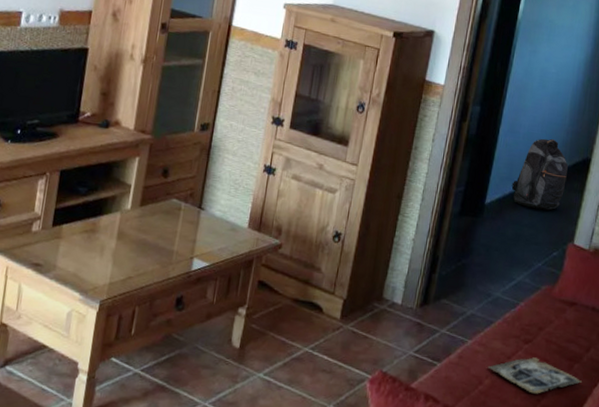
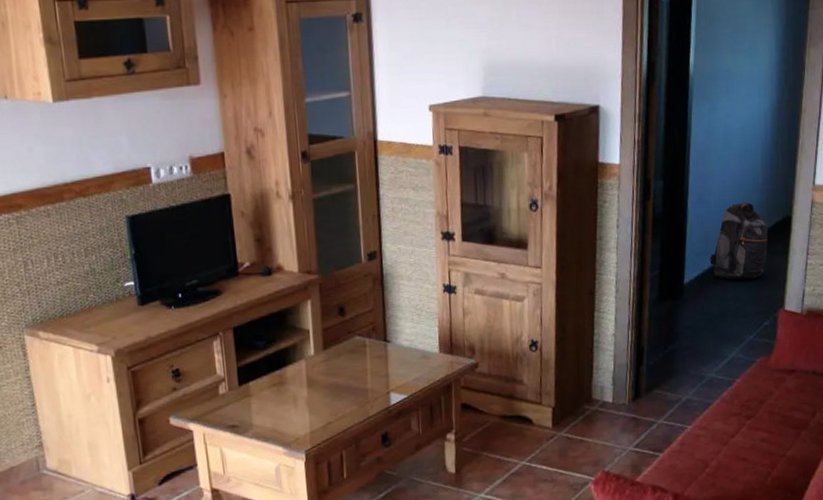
magazine: present [487,357,582,394] -> none [712,431,811,468]

